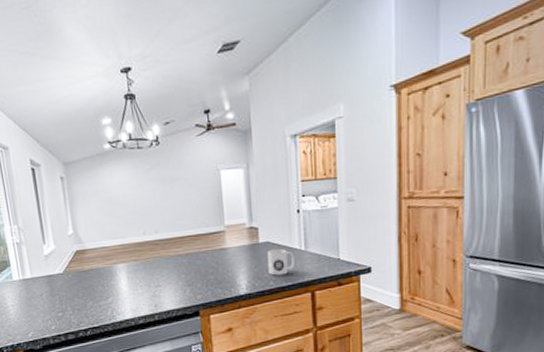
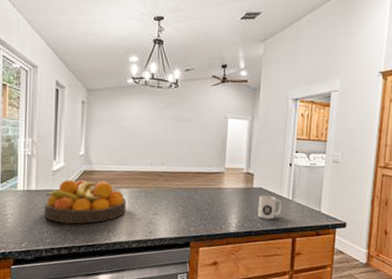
fruit bowl: none [41,259,127,308] -> present [44,179,127,224]

